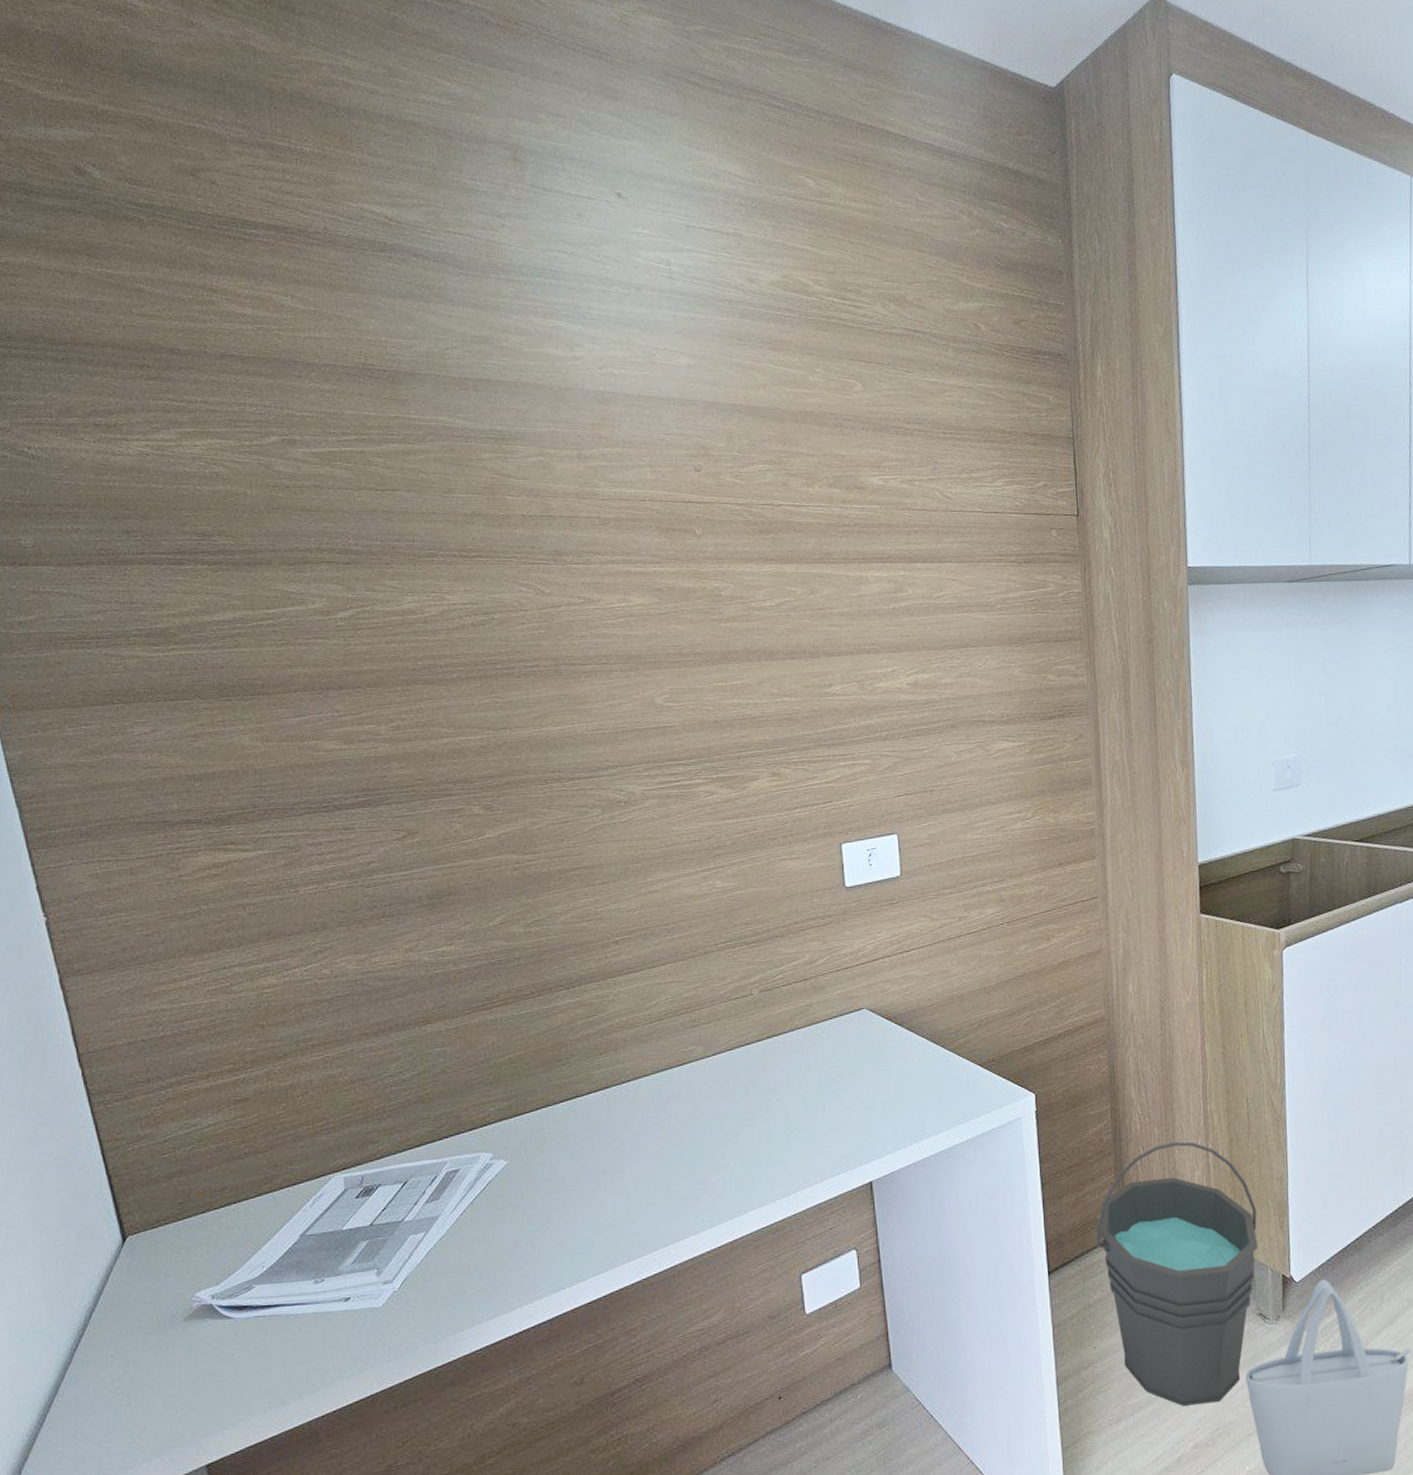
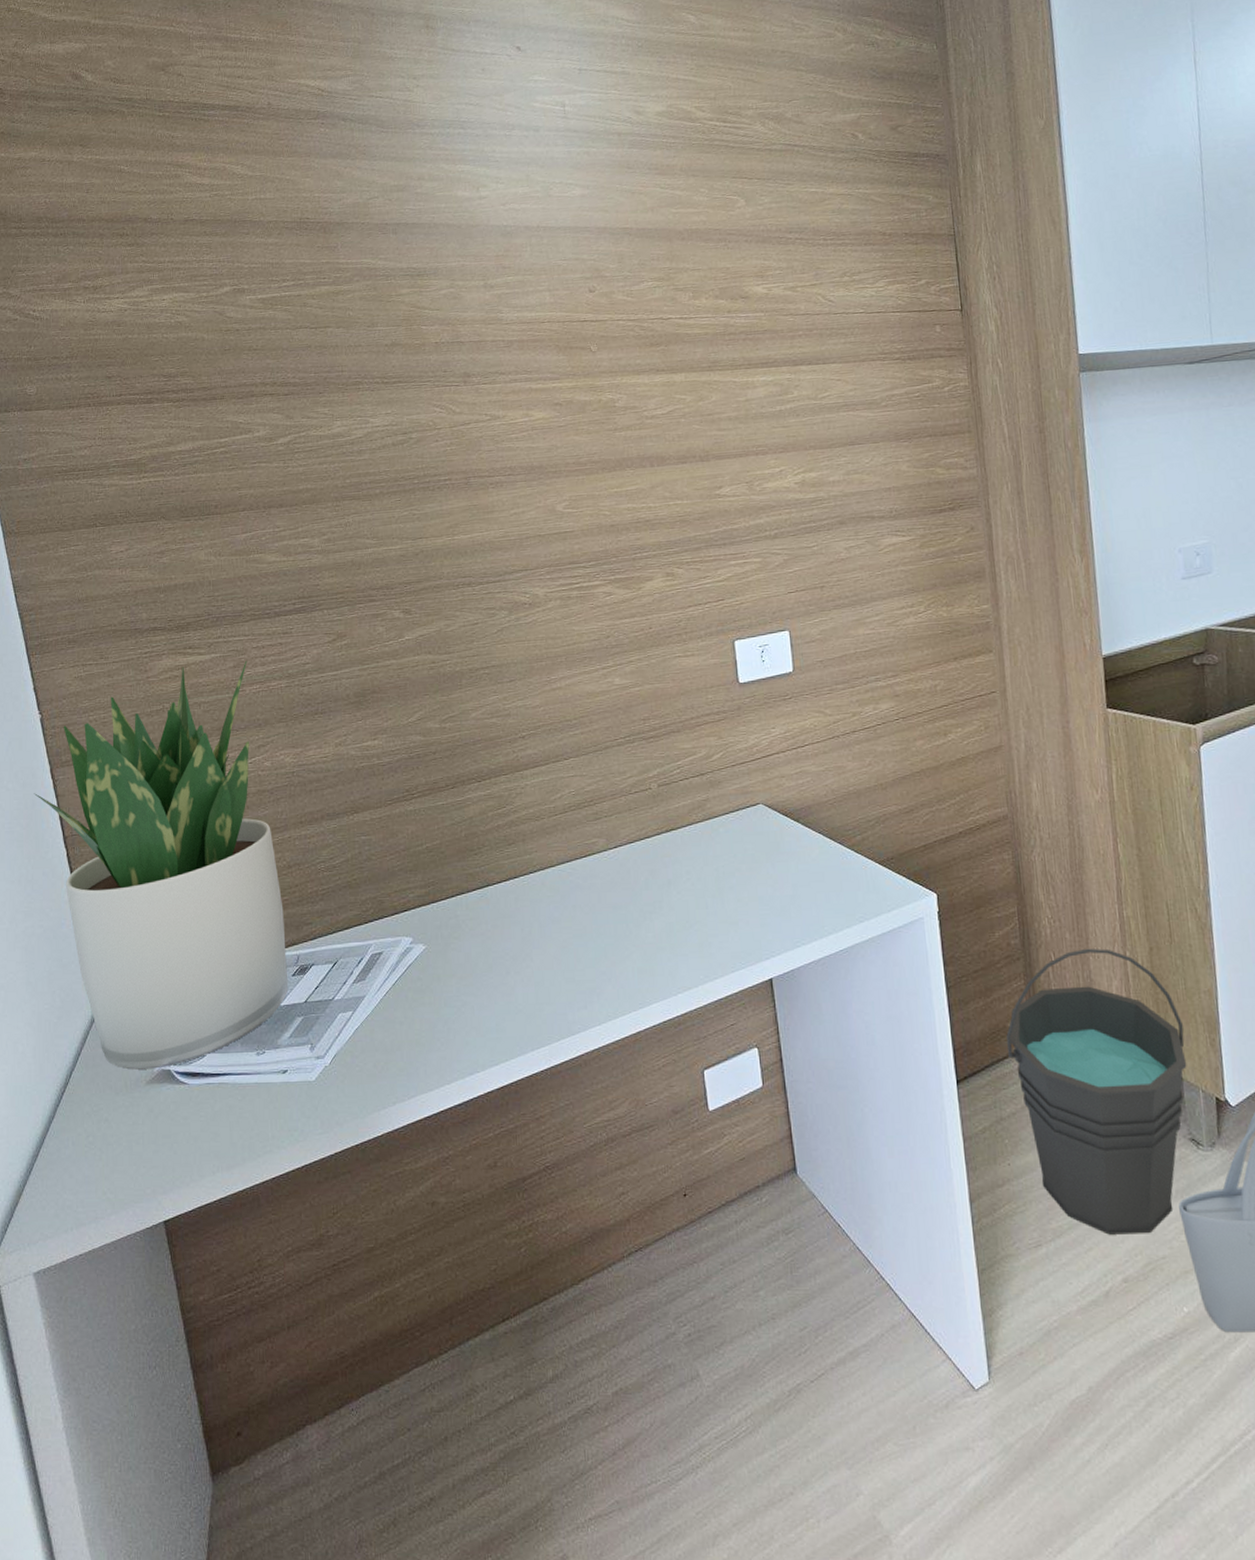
planter: none [38,859,351,1307] -> present [33,661,289,1070]

